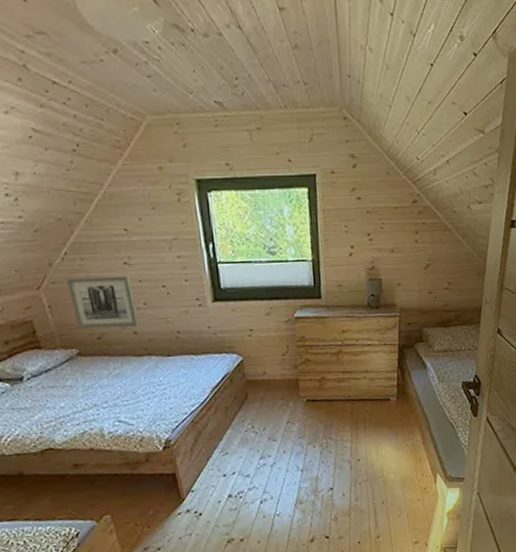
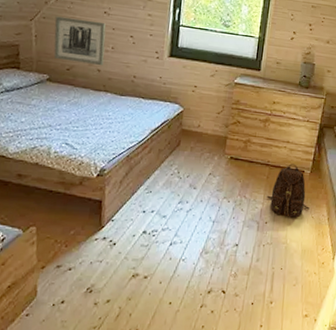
backpack: none [353,393,402,450] -> present [266,163,310,218]

